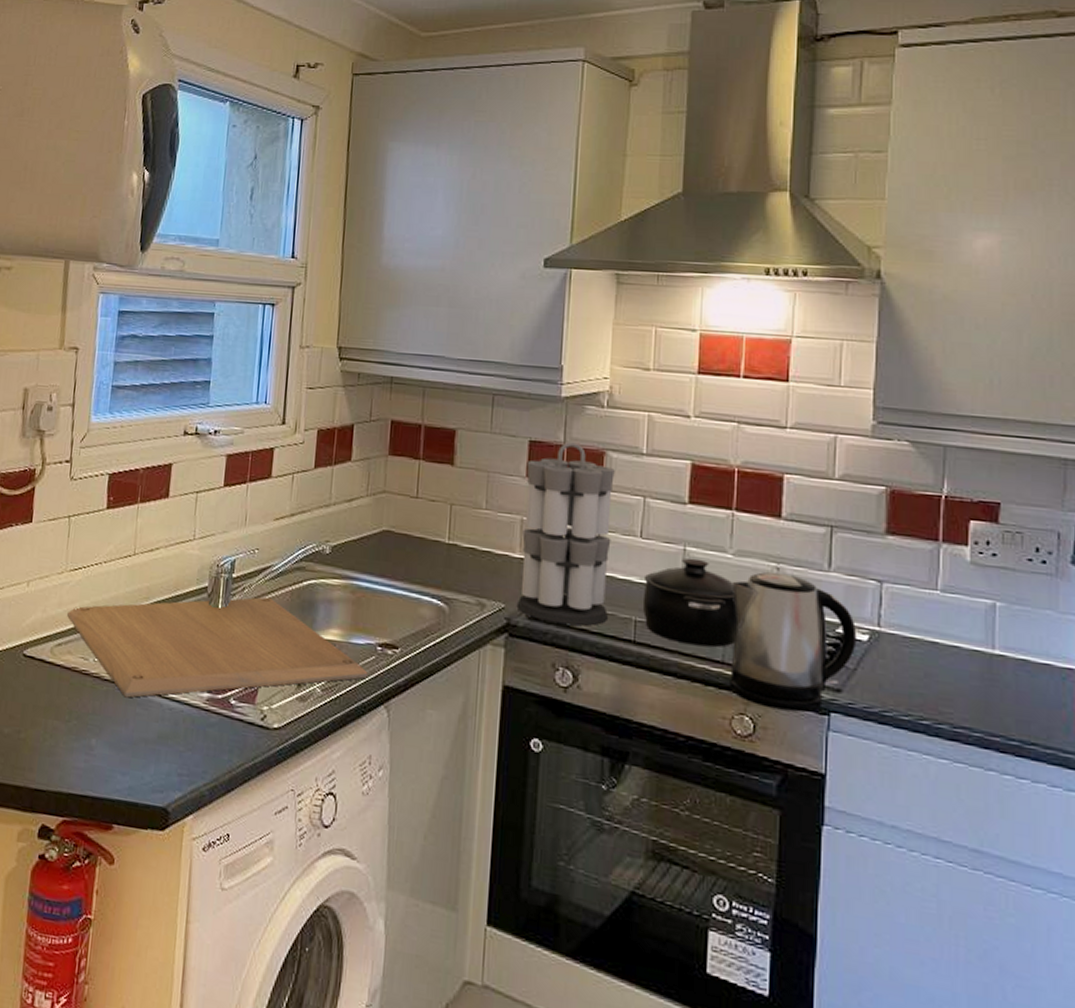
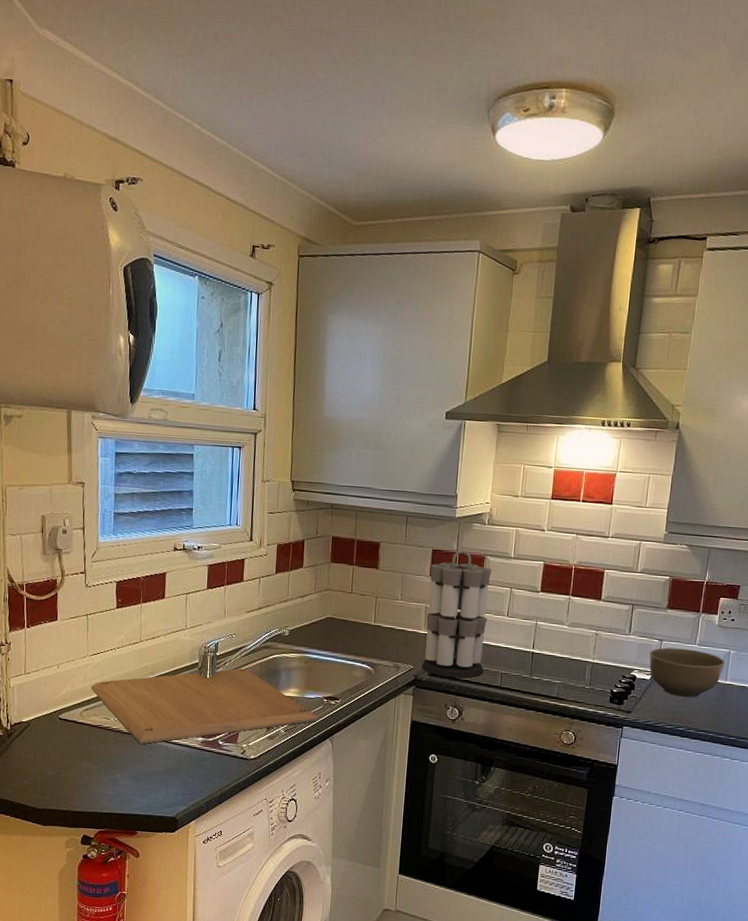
saucepan: present [642,558,737,647] -> none [506,629,569,688]
kettle: present [729,572,857,713] -> none [561,637,644,727]
bowl: none [863,593,989,674] -> present [649,647,725,698]

